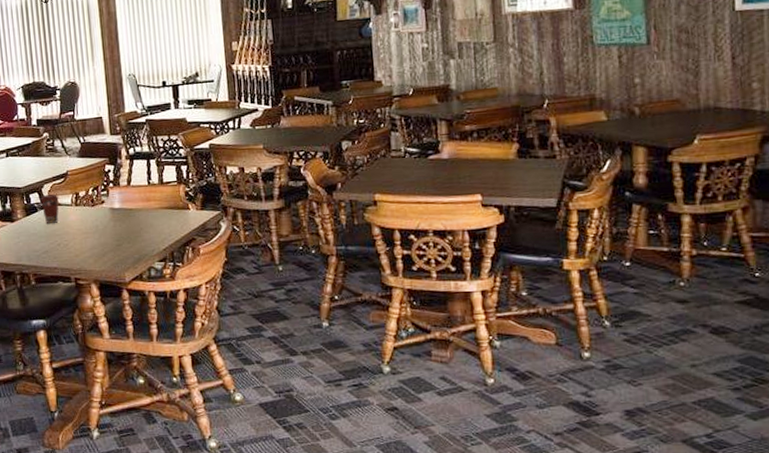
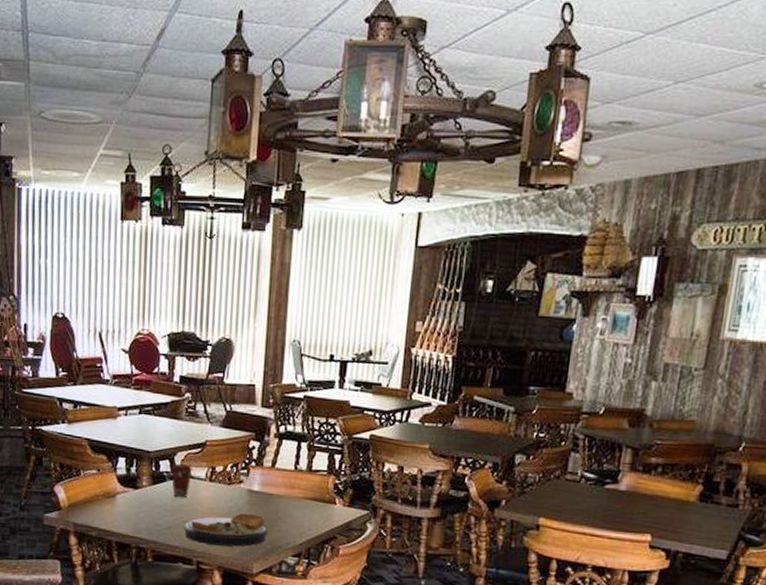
plate: none [58,229,134,262] -> present [183,513,268,547]

